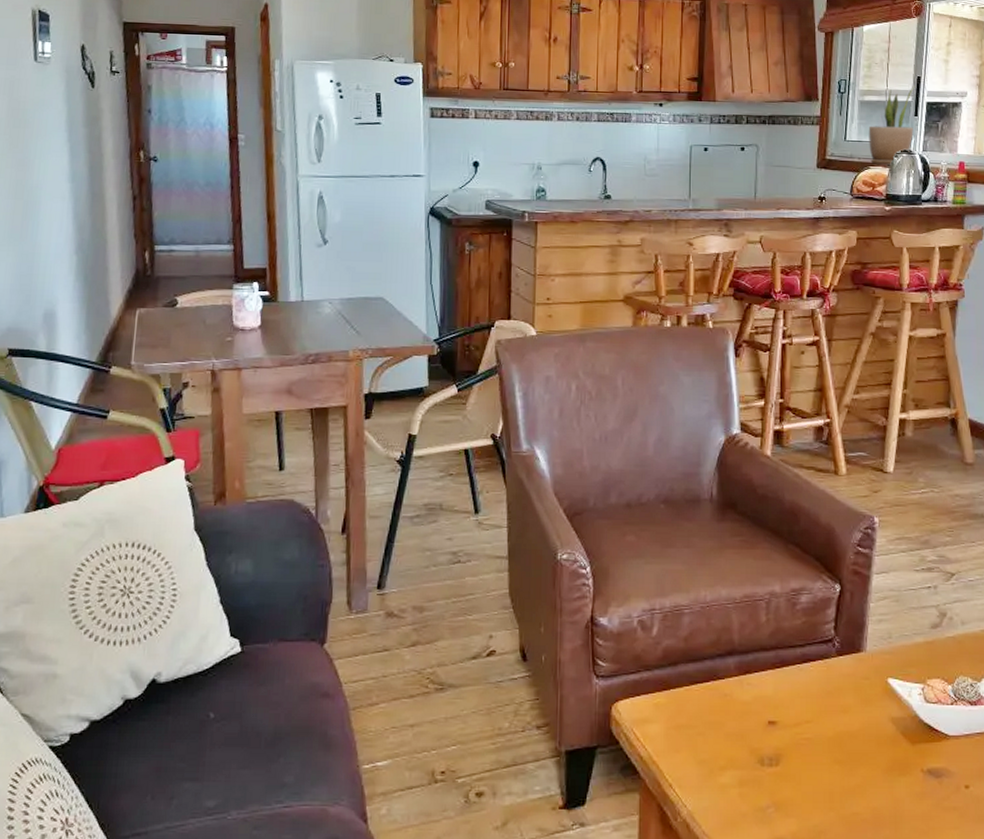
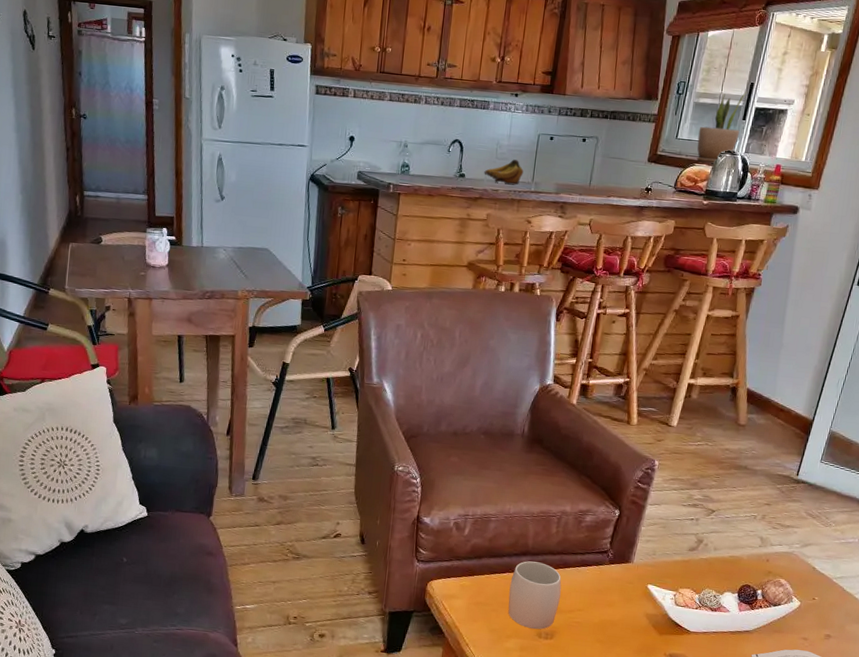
fruit: none [633,175,678,204] -> present [484,160,524,186]
mug: none [717,663,782,755] -> present [508,561,562,630]

